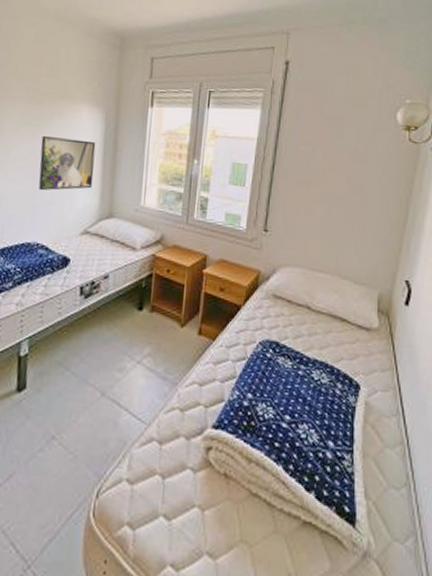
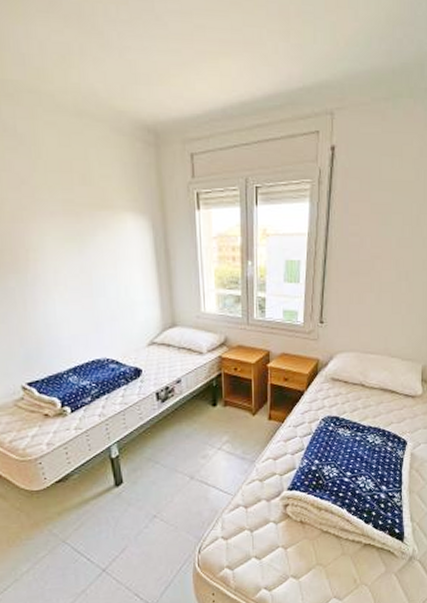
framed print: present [38,136,96,191] -> none [89,252,151,308]

